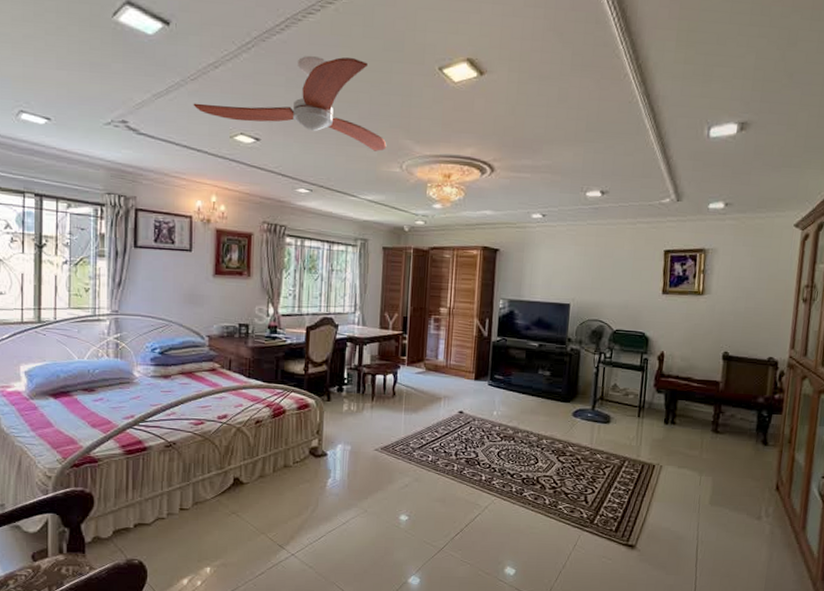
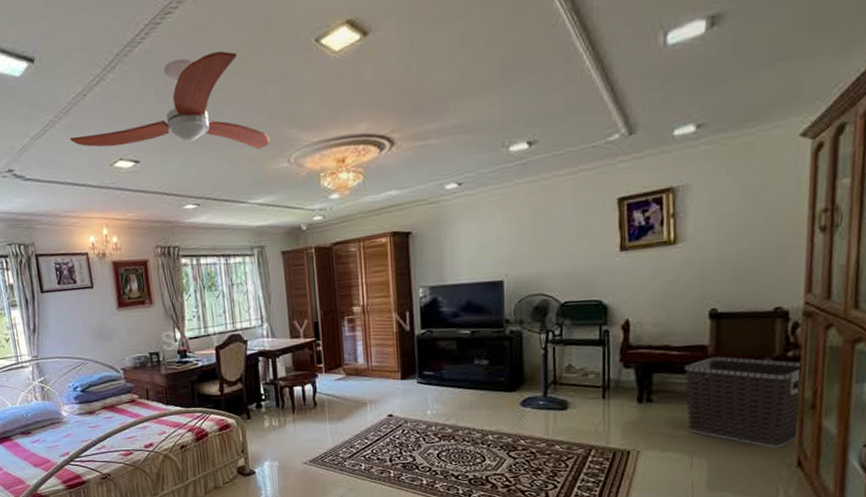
clothes hamper: none [700,391,785,474] -> present [684,356,803,449]

